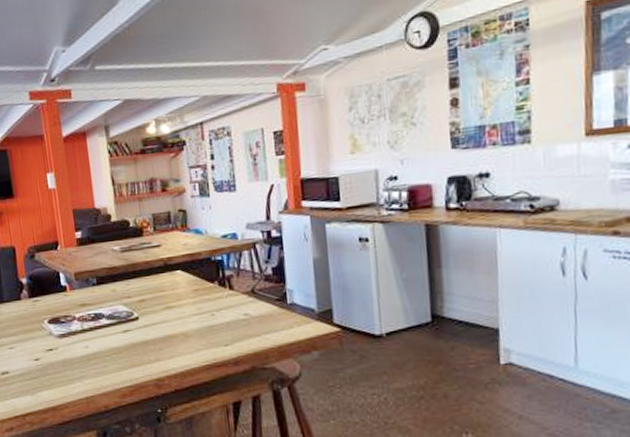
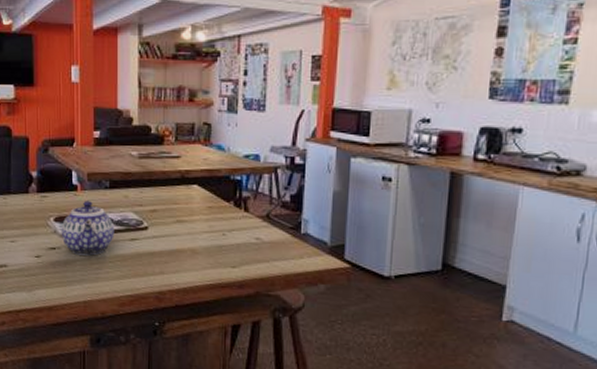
teapot: none [55,299,108,353] -> present [61,200,115,256]

